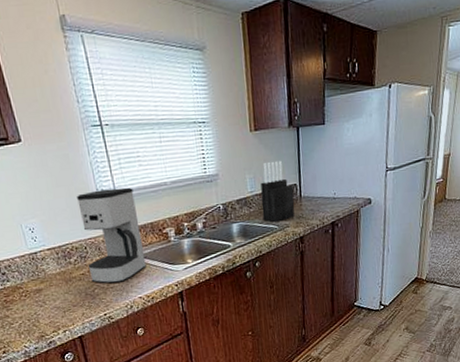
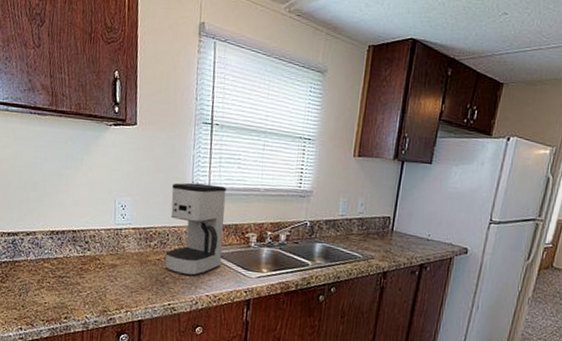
knife block: present [260,160,295,223] -> none [348,190,386,252]

